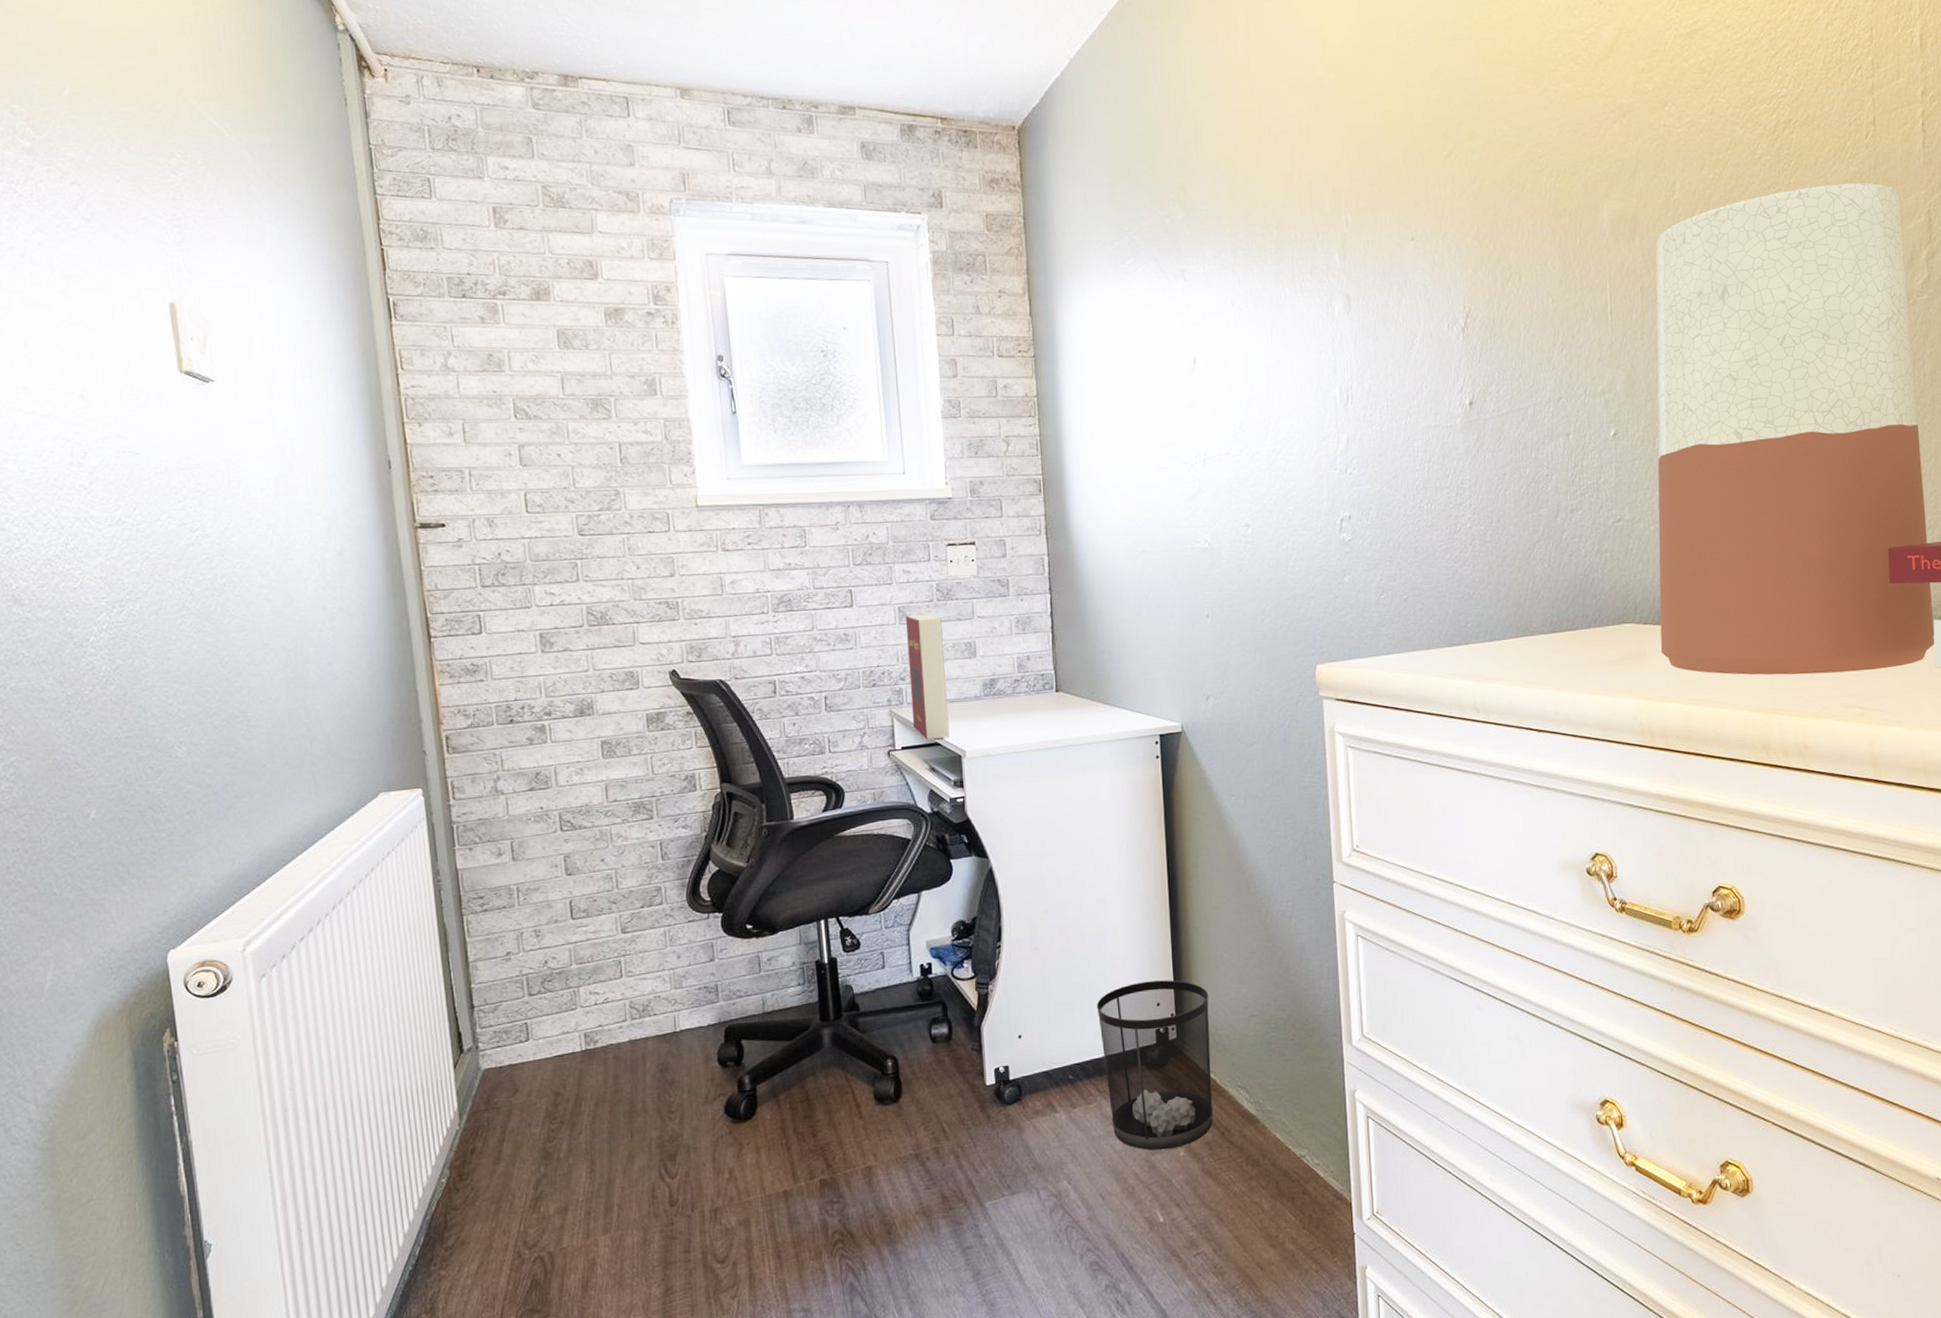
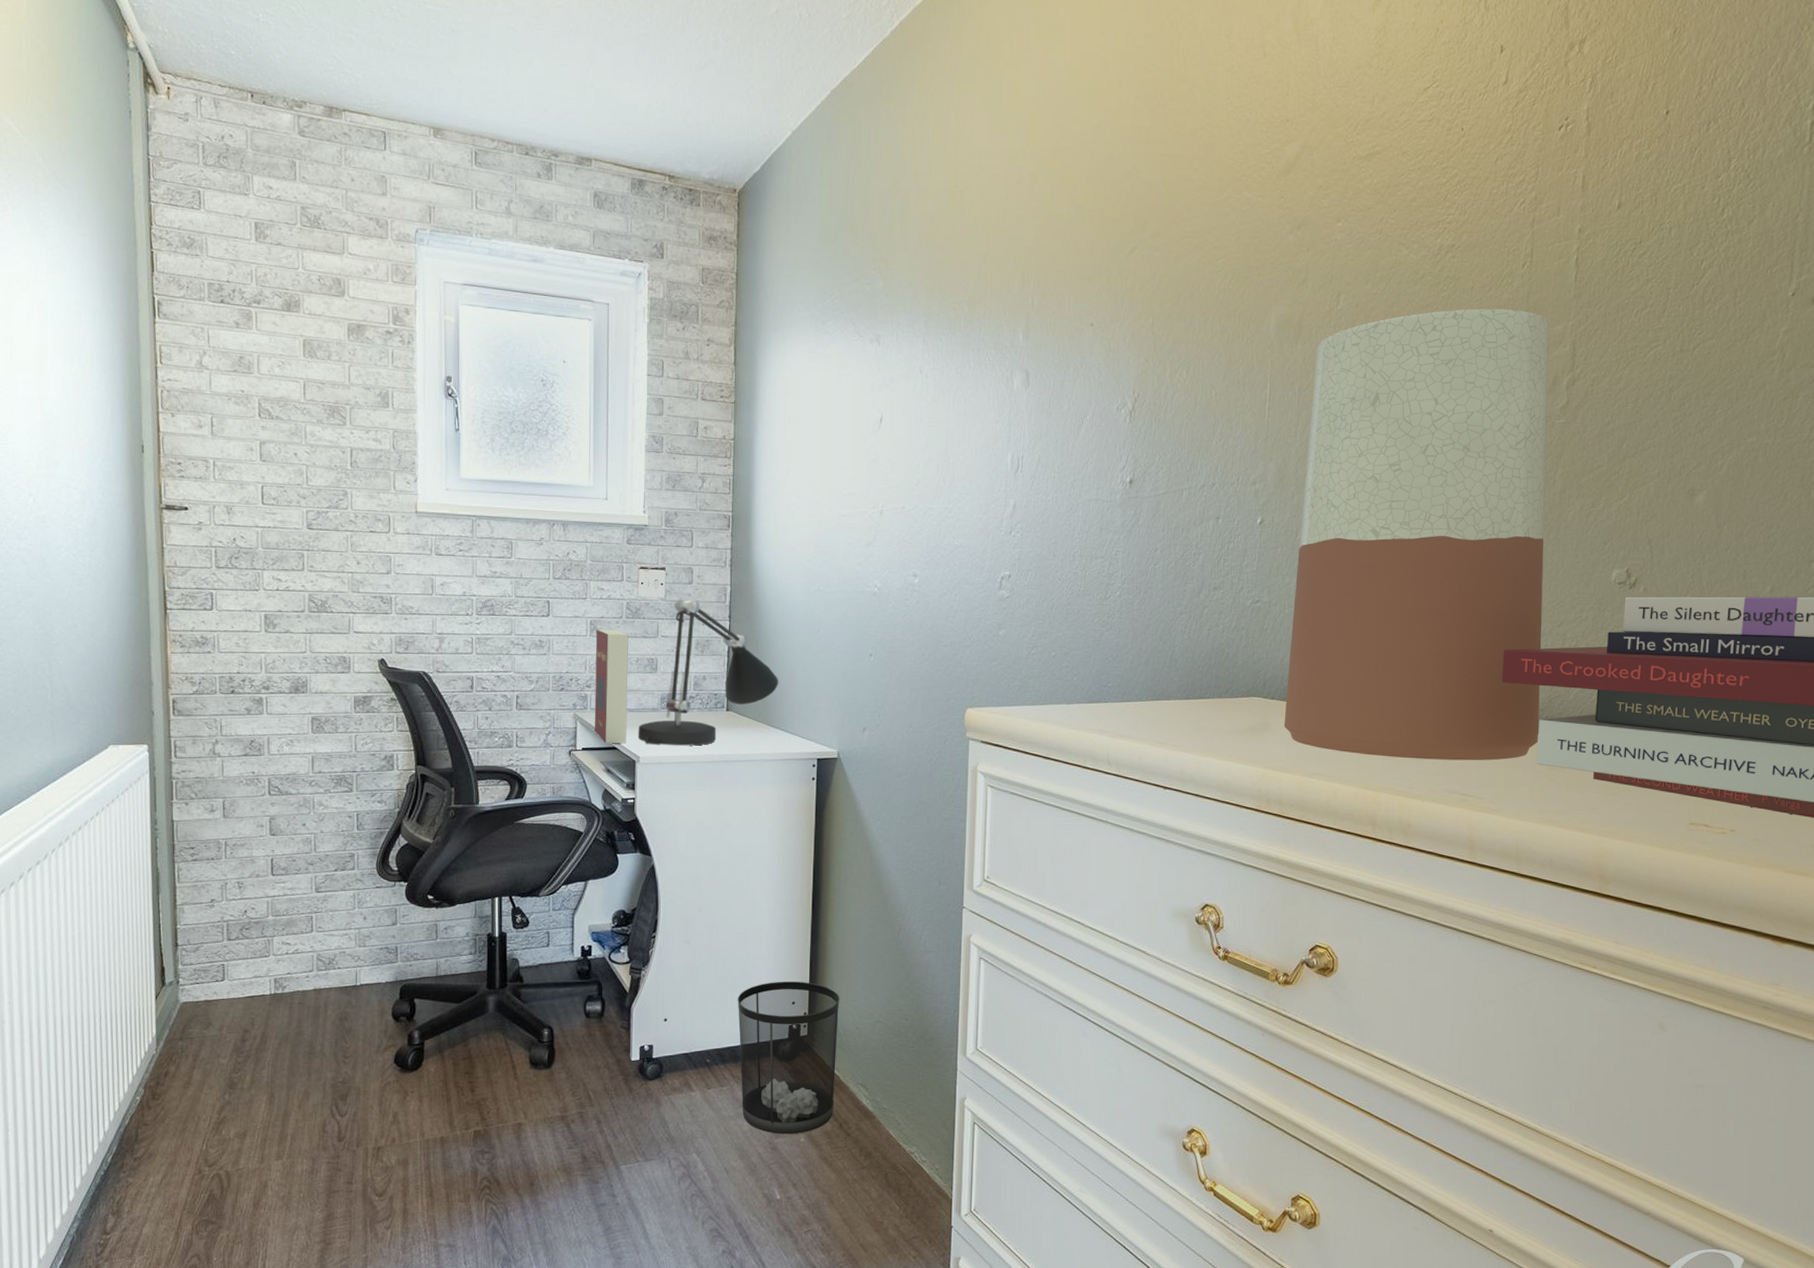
desk lamp: none [961,573,1111,737] -> present [638,599,779,746]

